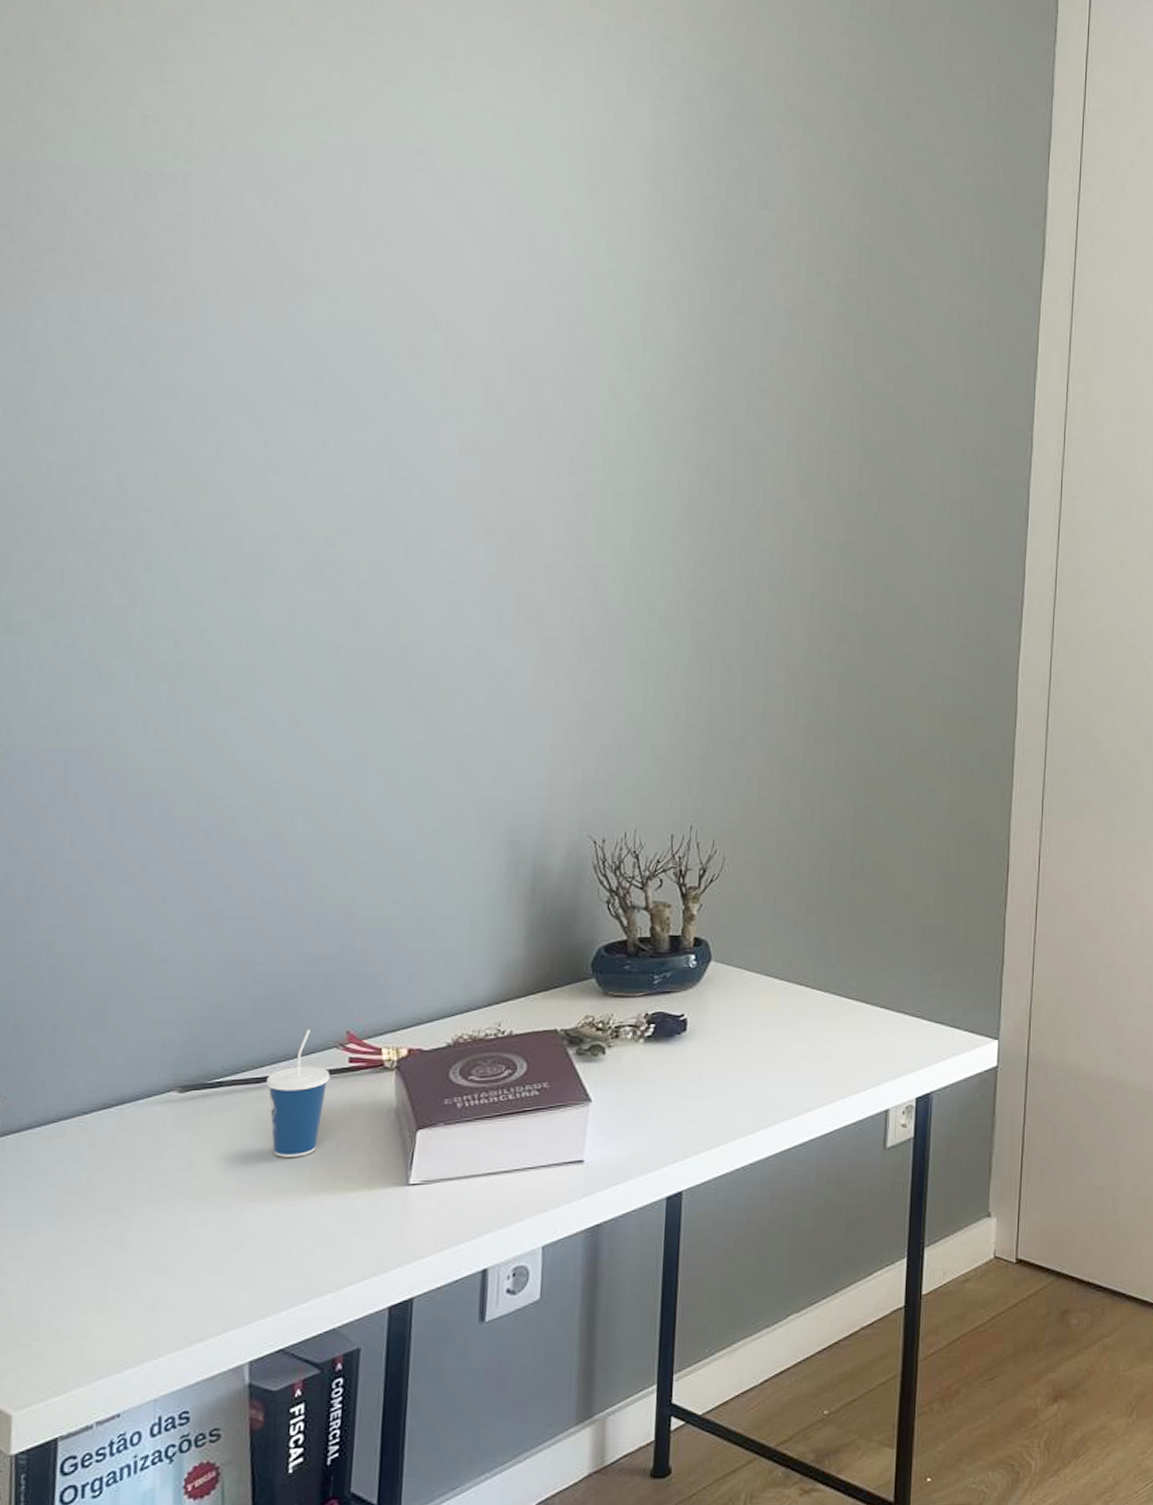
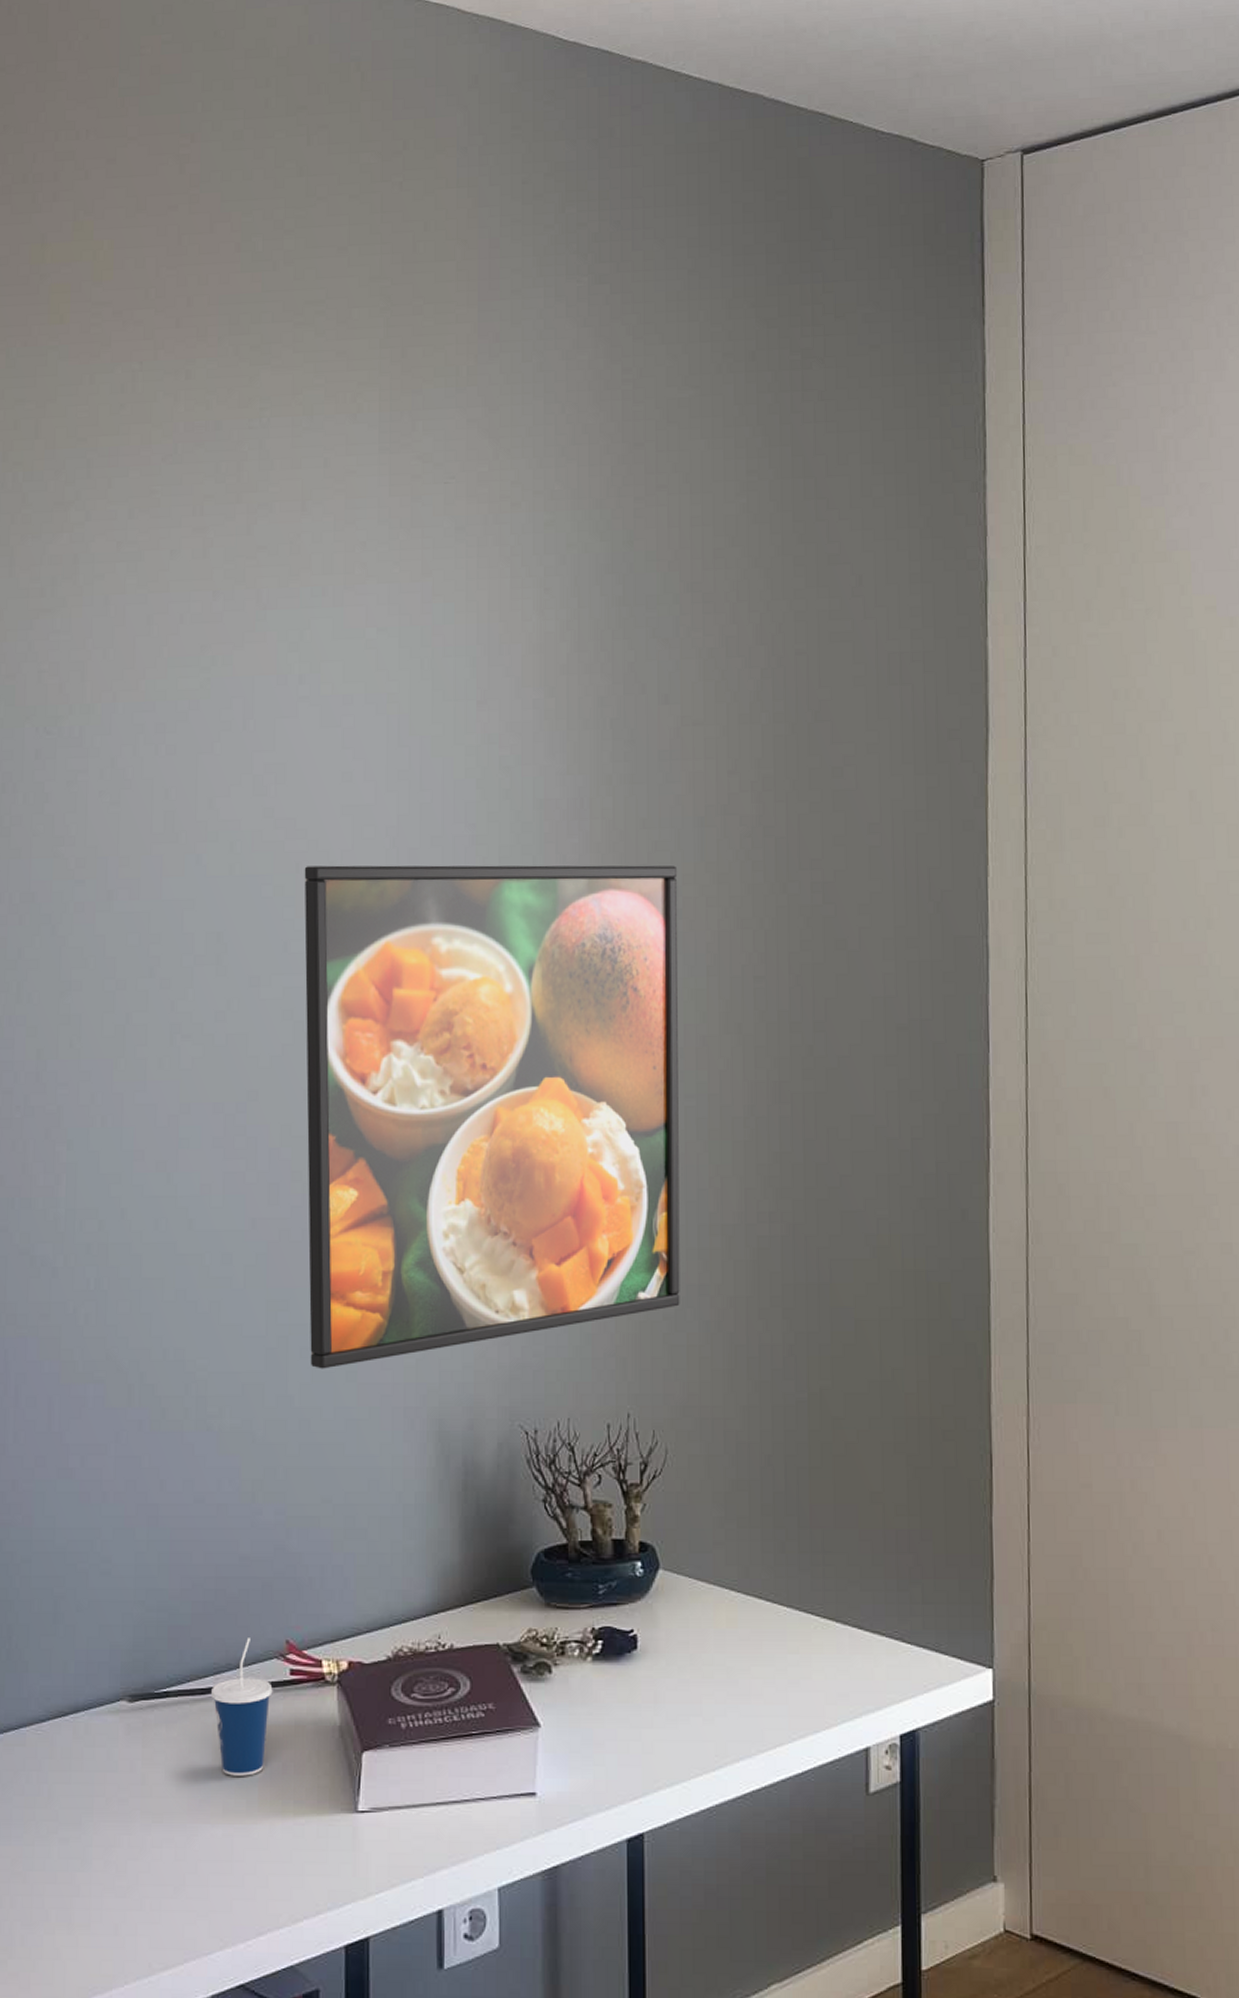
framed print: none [387,323,766,783] -> present [304,865,680,1369]

